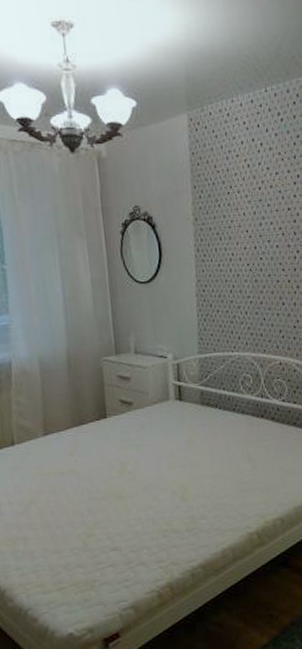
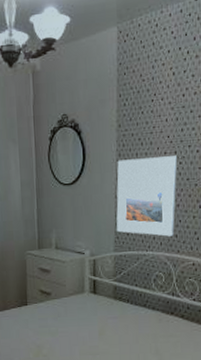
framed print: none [196,251,260,336] -> present [116,156,177,237]

